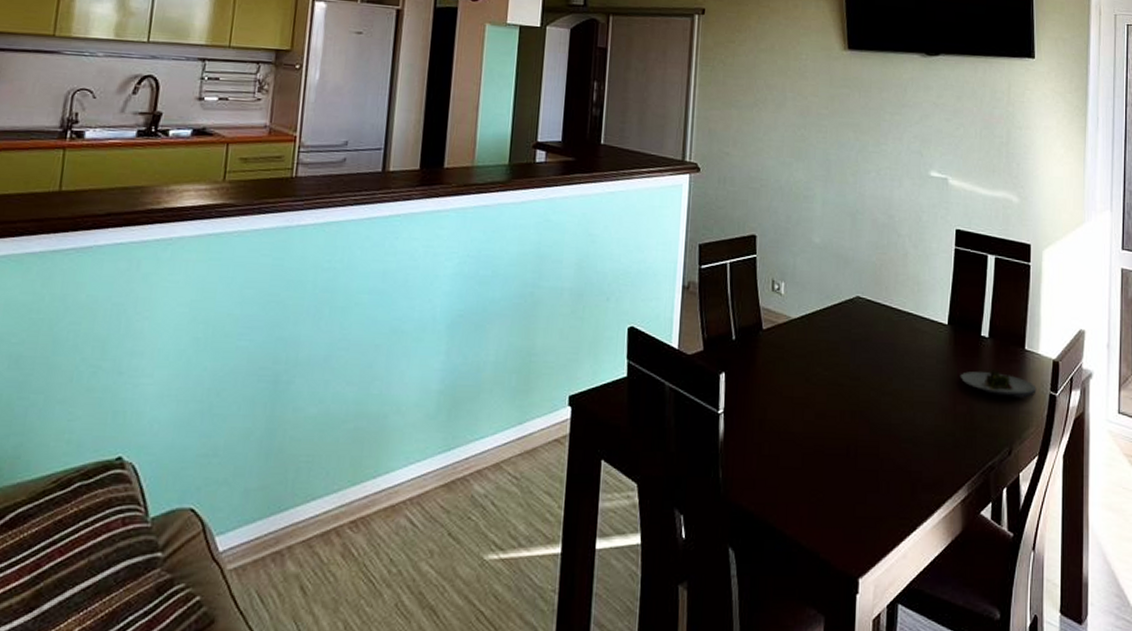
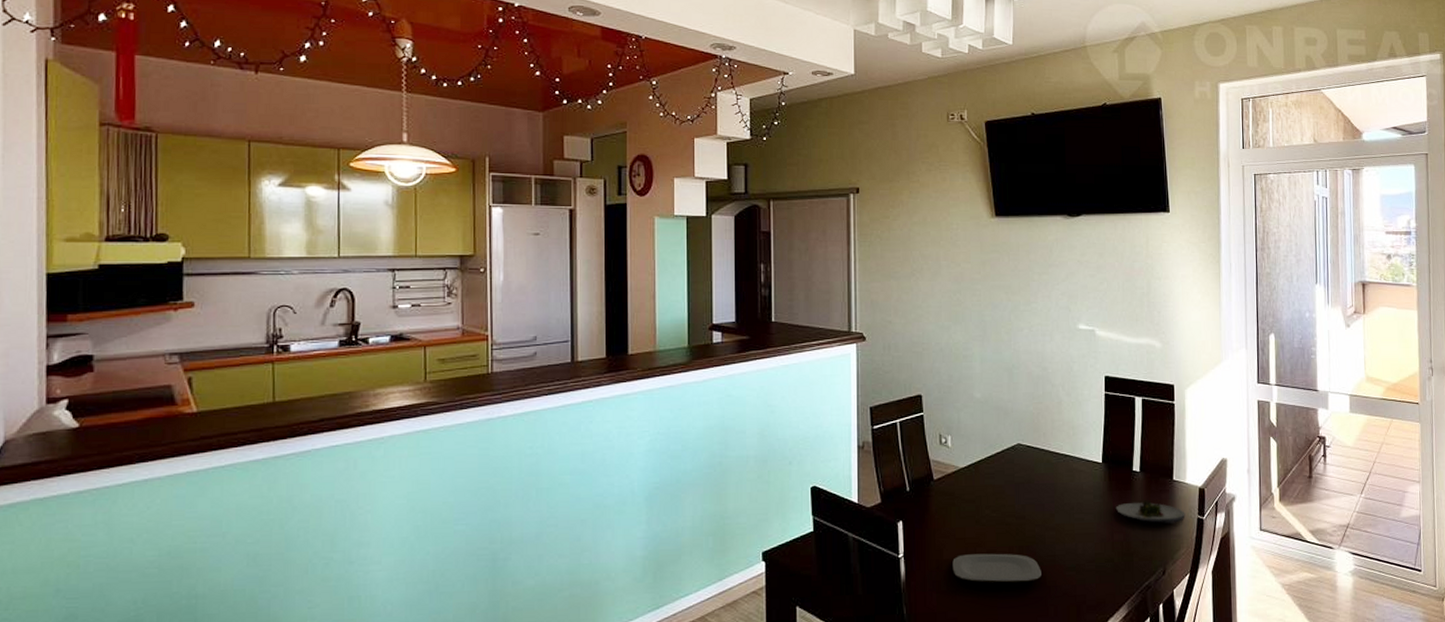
plate: none [776,415,874,452] -> present [952,553,1042,584]

